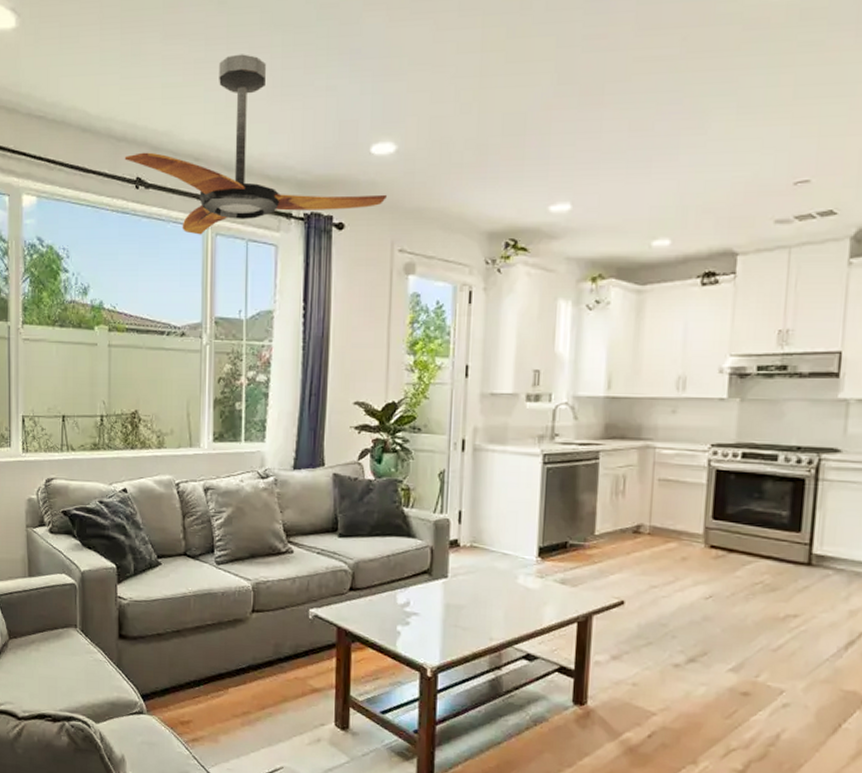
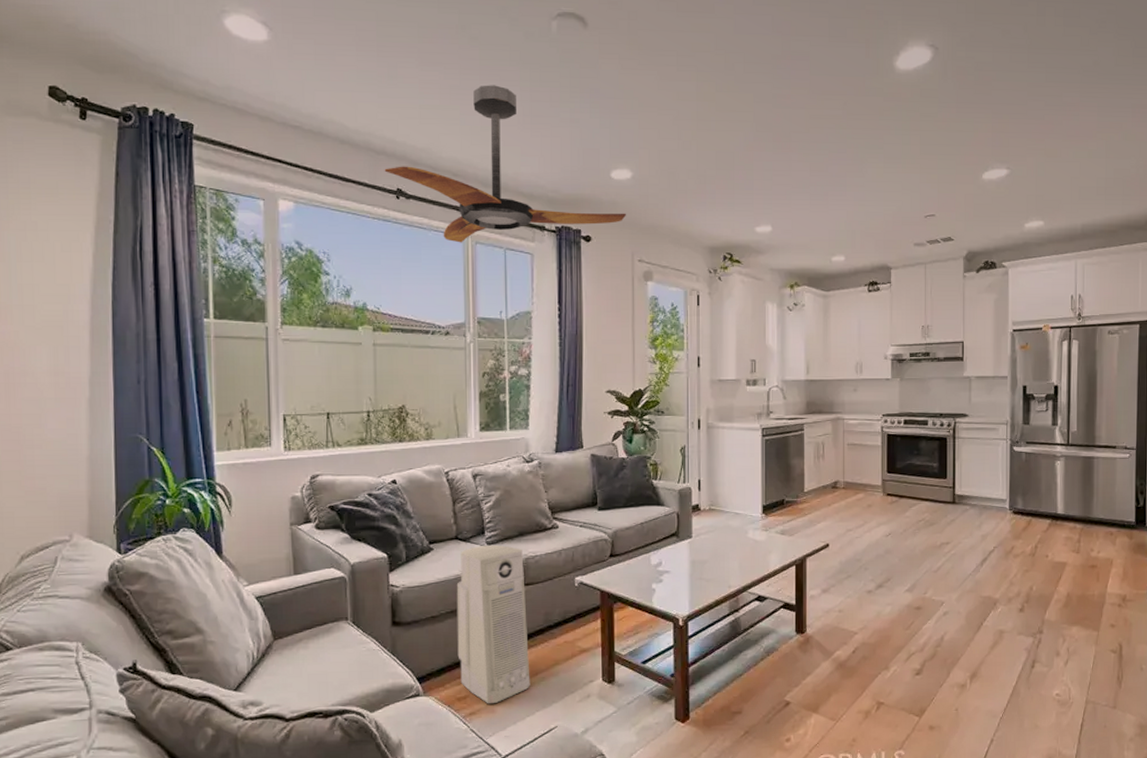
air purifier: none [182,564,257,733] -> present [456,544,530,704]

